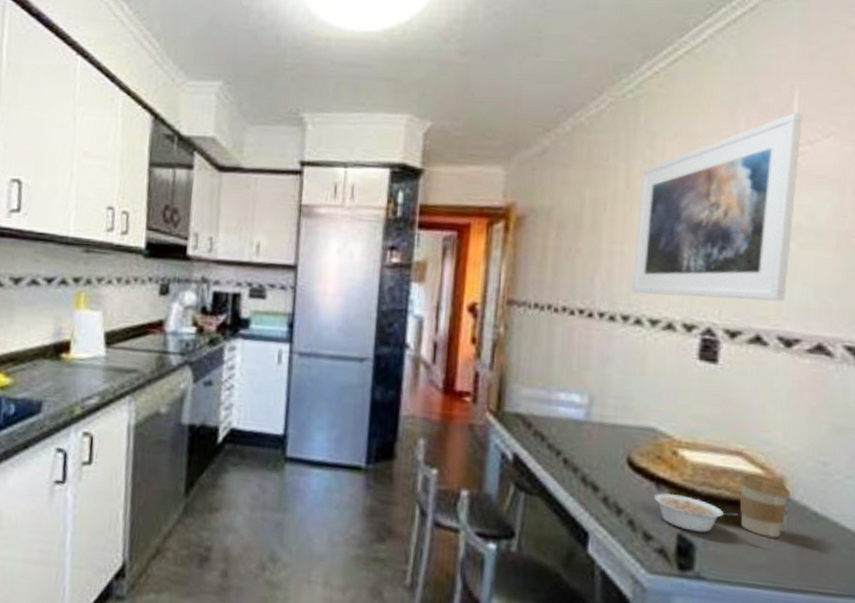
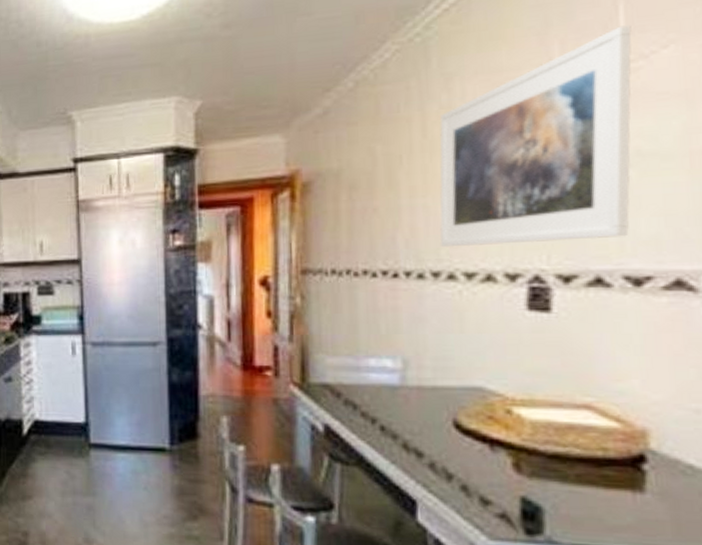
legume: present [654,493,739,533] -> none [489,454,593,494]
coffee cup: present [738,474,792,538] -> none [589,428,658,496]

